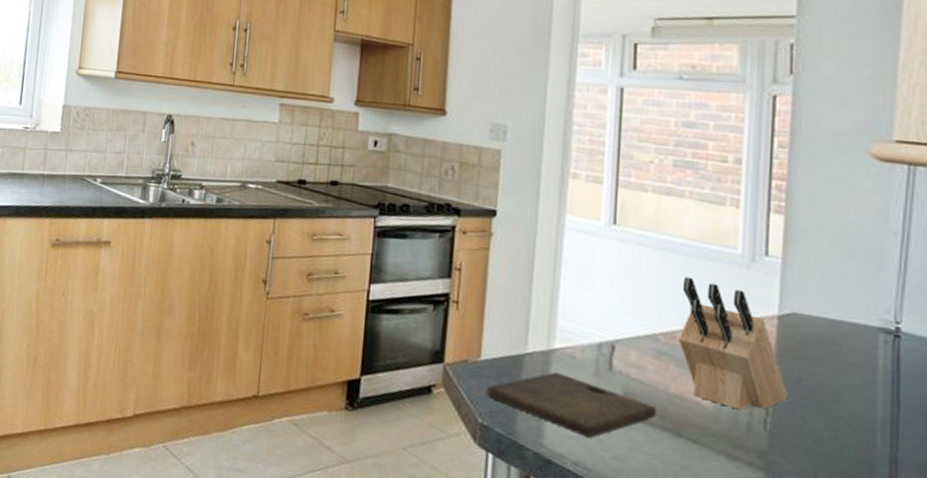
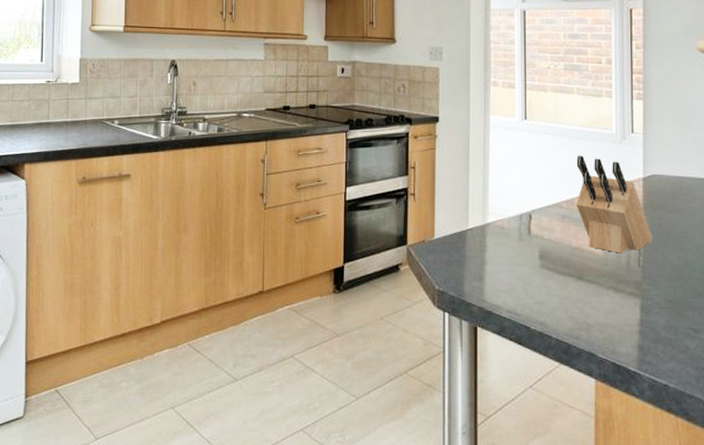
cutting board: present [487,372,657,438] -> none [441,241,564,290]

